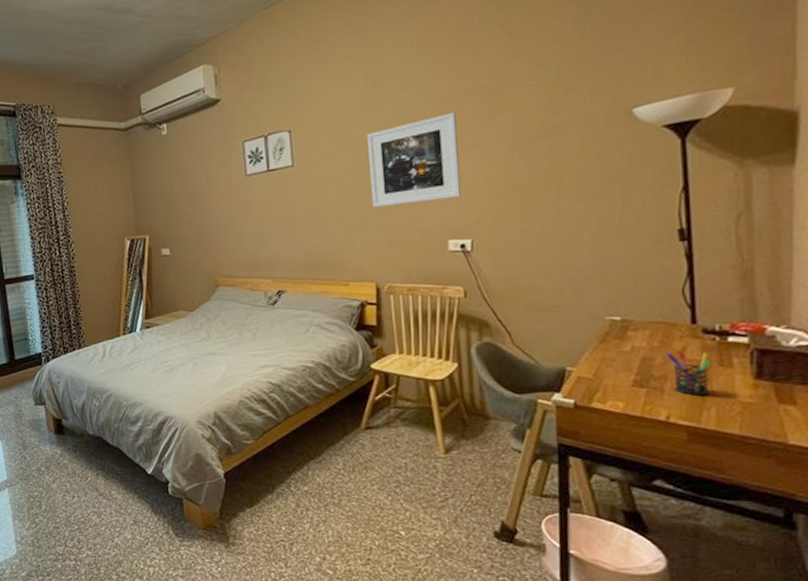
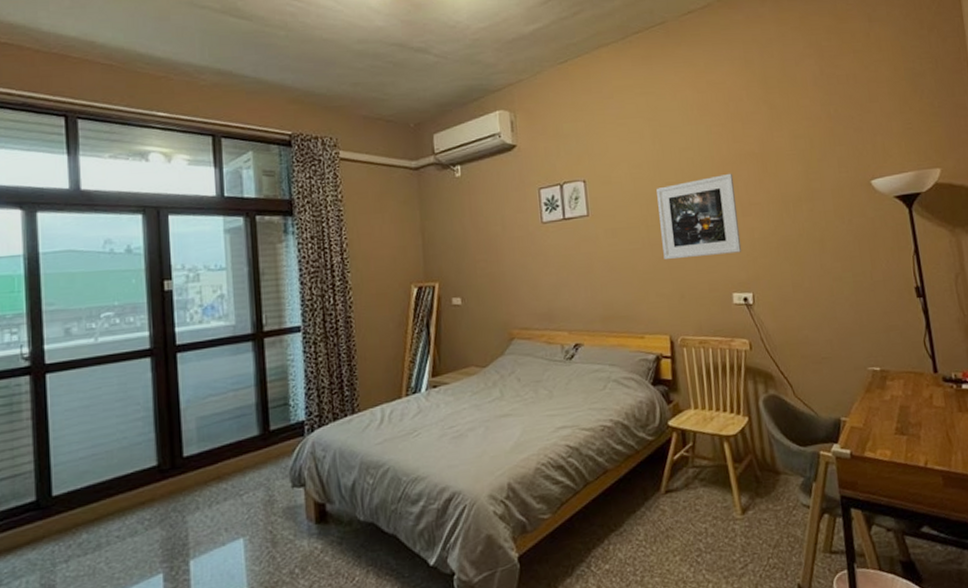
pen holder: present [666,350,714,396] -> none [918,398,955,441]

